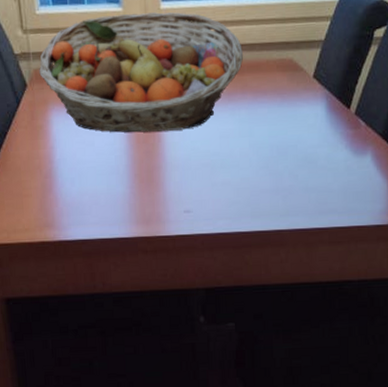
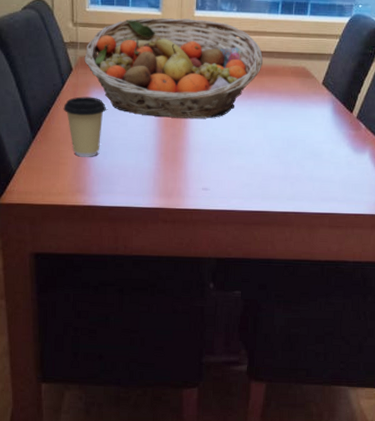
coffee cup: none [20,115,69,186] -> present [63,96,106,157]

